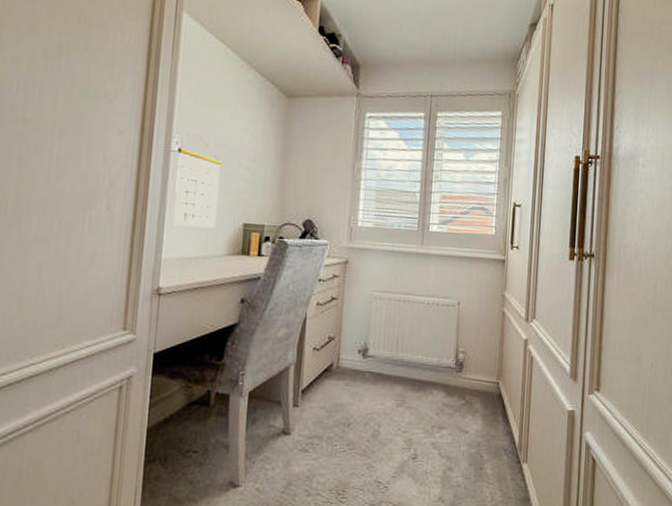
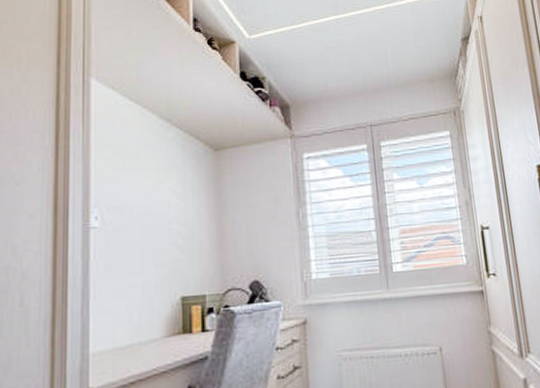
calendar: present [173,138,222,228] -> none [97,209,150,312]

